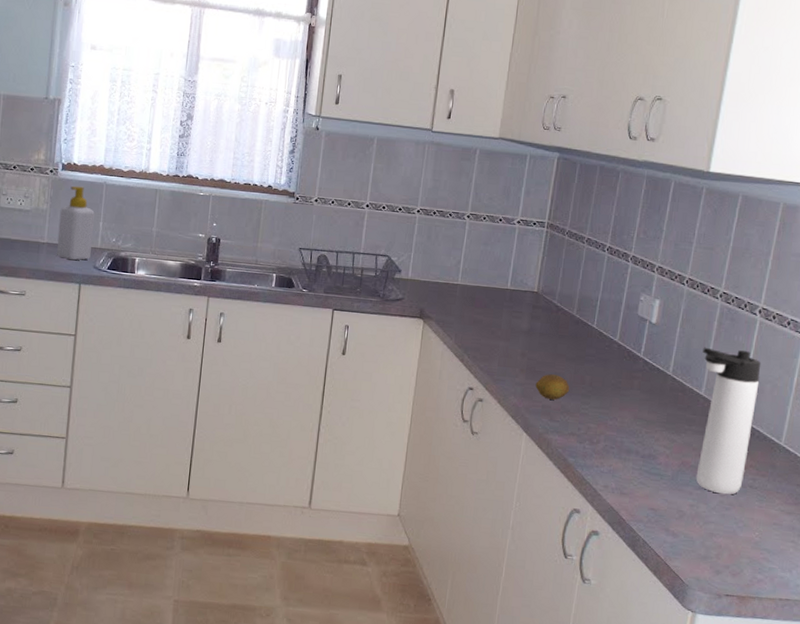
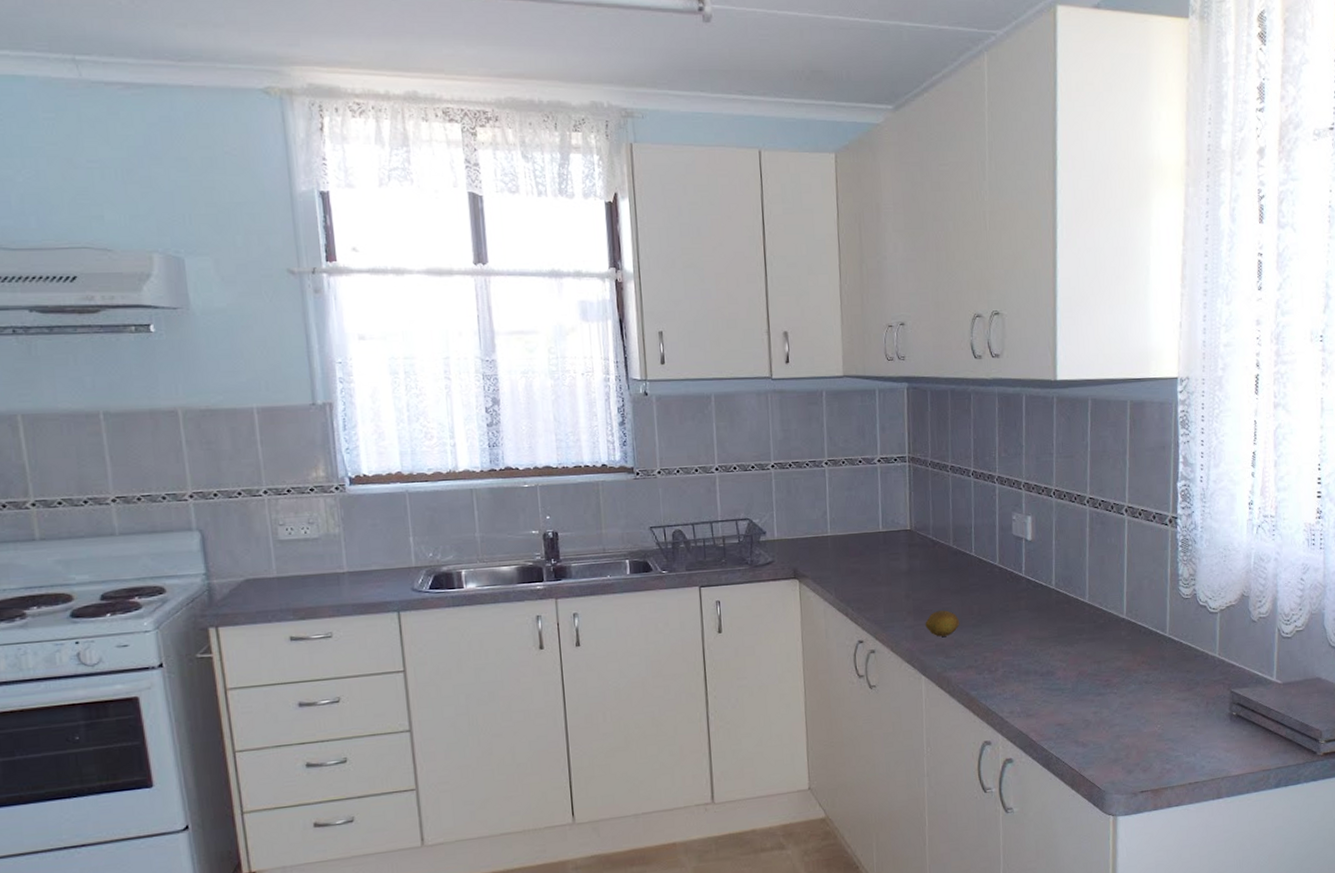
soap bottle: present [56,186,95,261] -> none [357,500,406,587]
thermos bottle: present [696,347,762,495] -> none [1080,551,1138,696]

